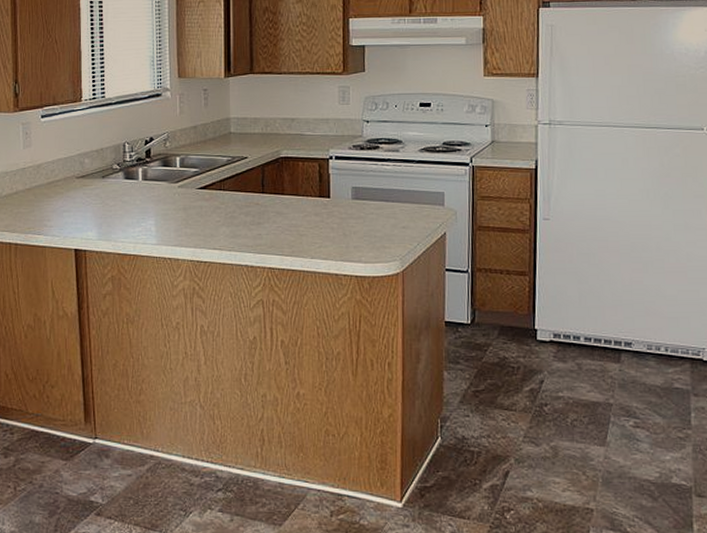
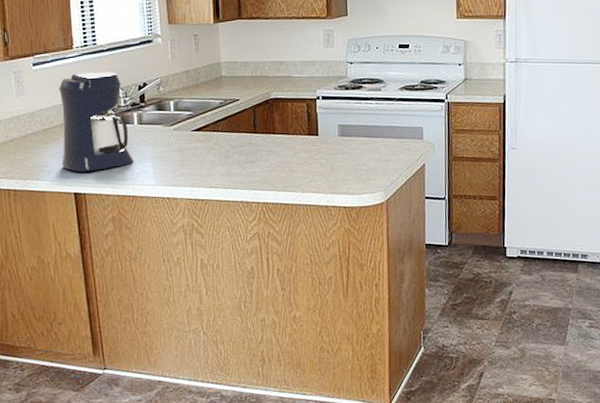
coffee maker: none [63,125,136,229] -> present [59,72,134,173]

